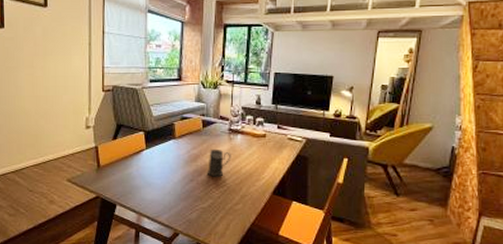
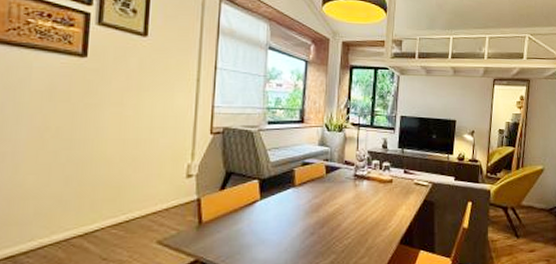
mug: present [206,148,232,177] -> none [329,196,357,229]

